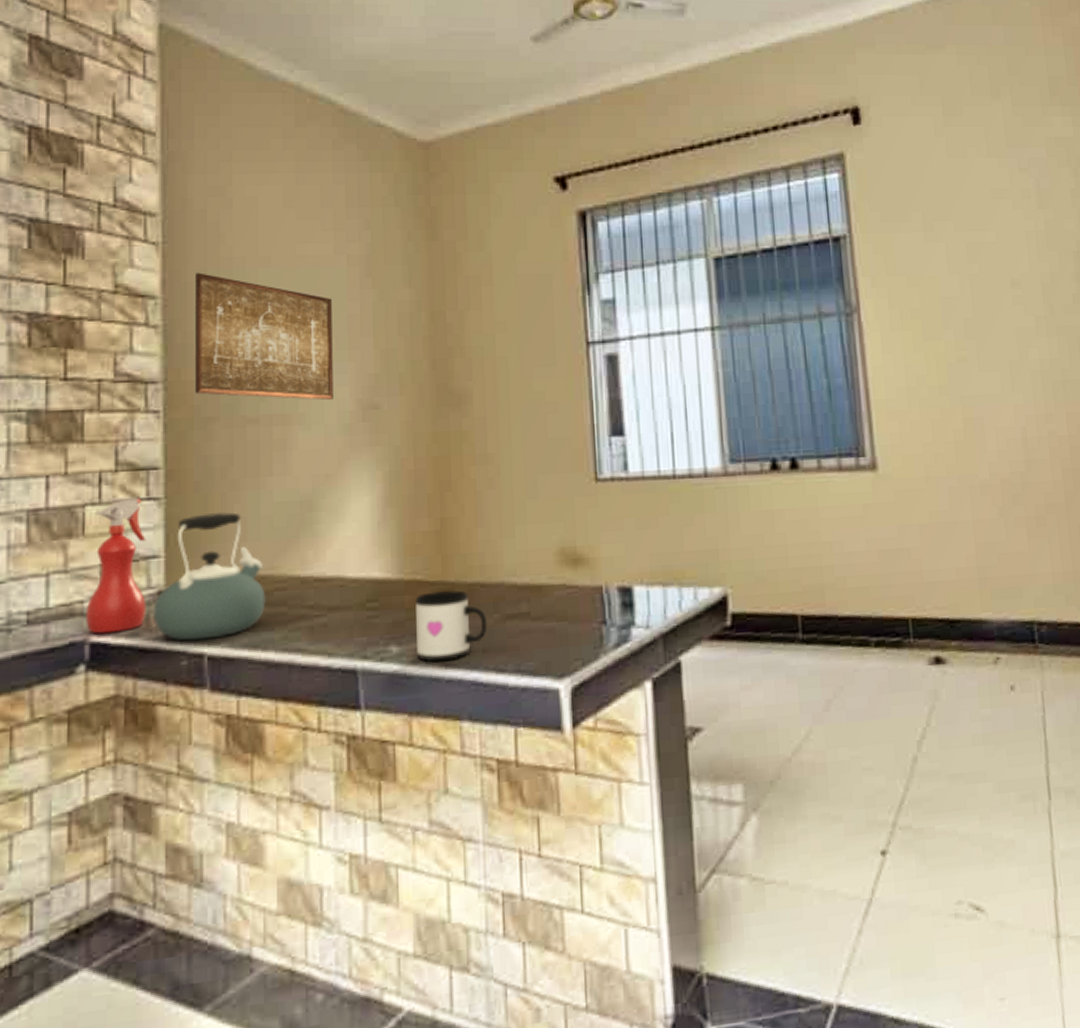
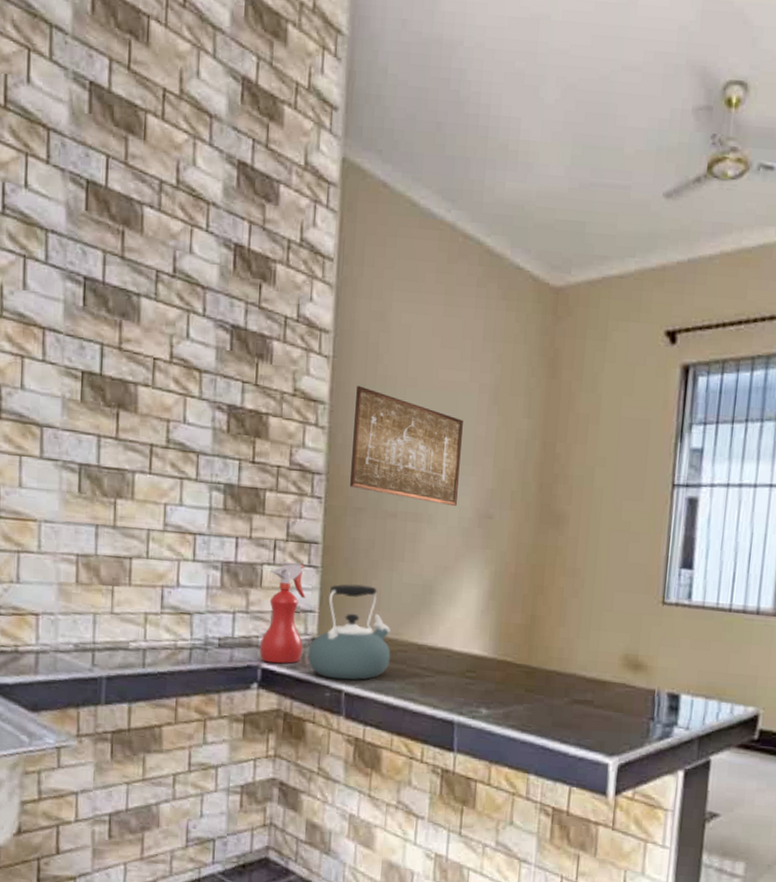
mug: present [416,589,488,662] -> none [501,672,559,727]

